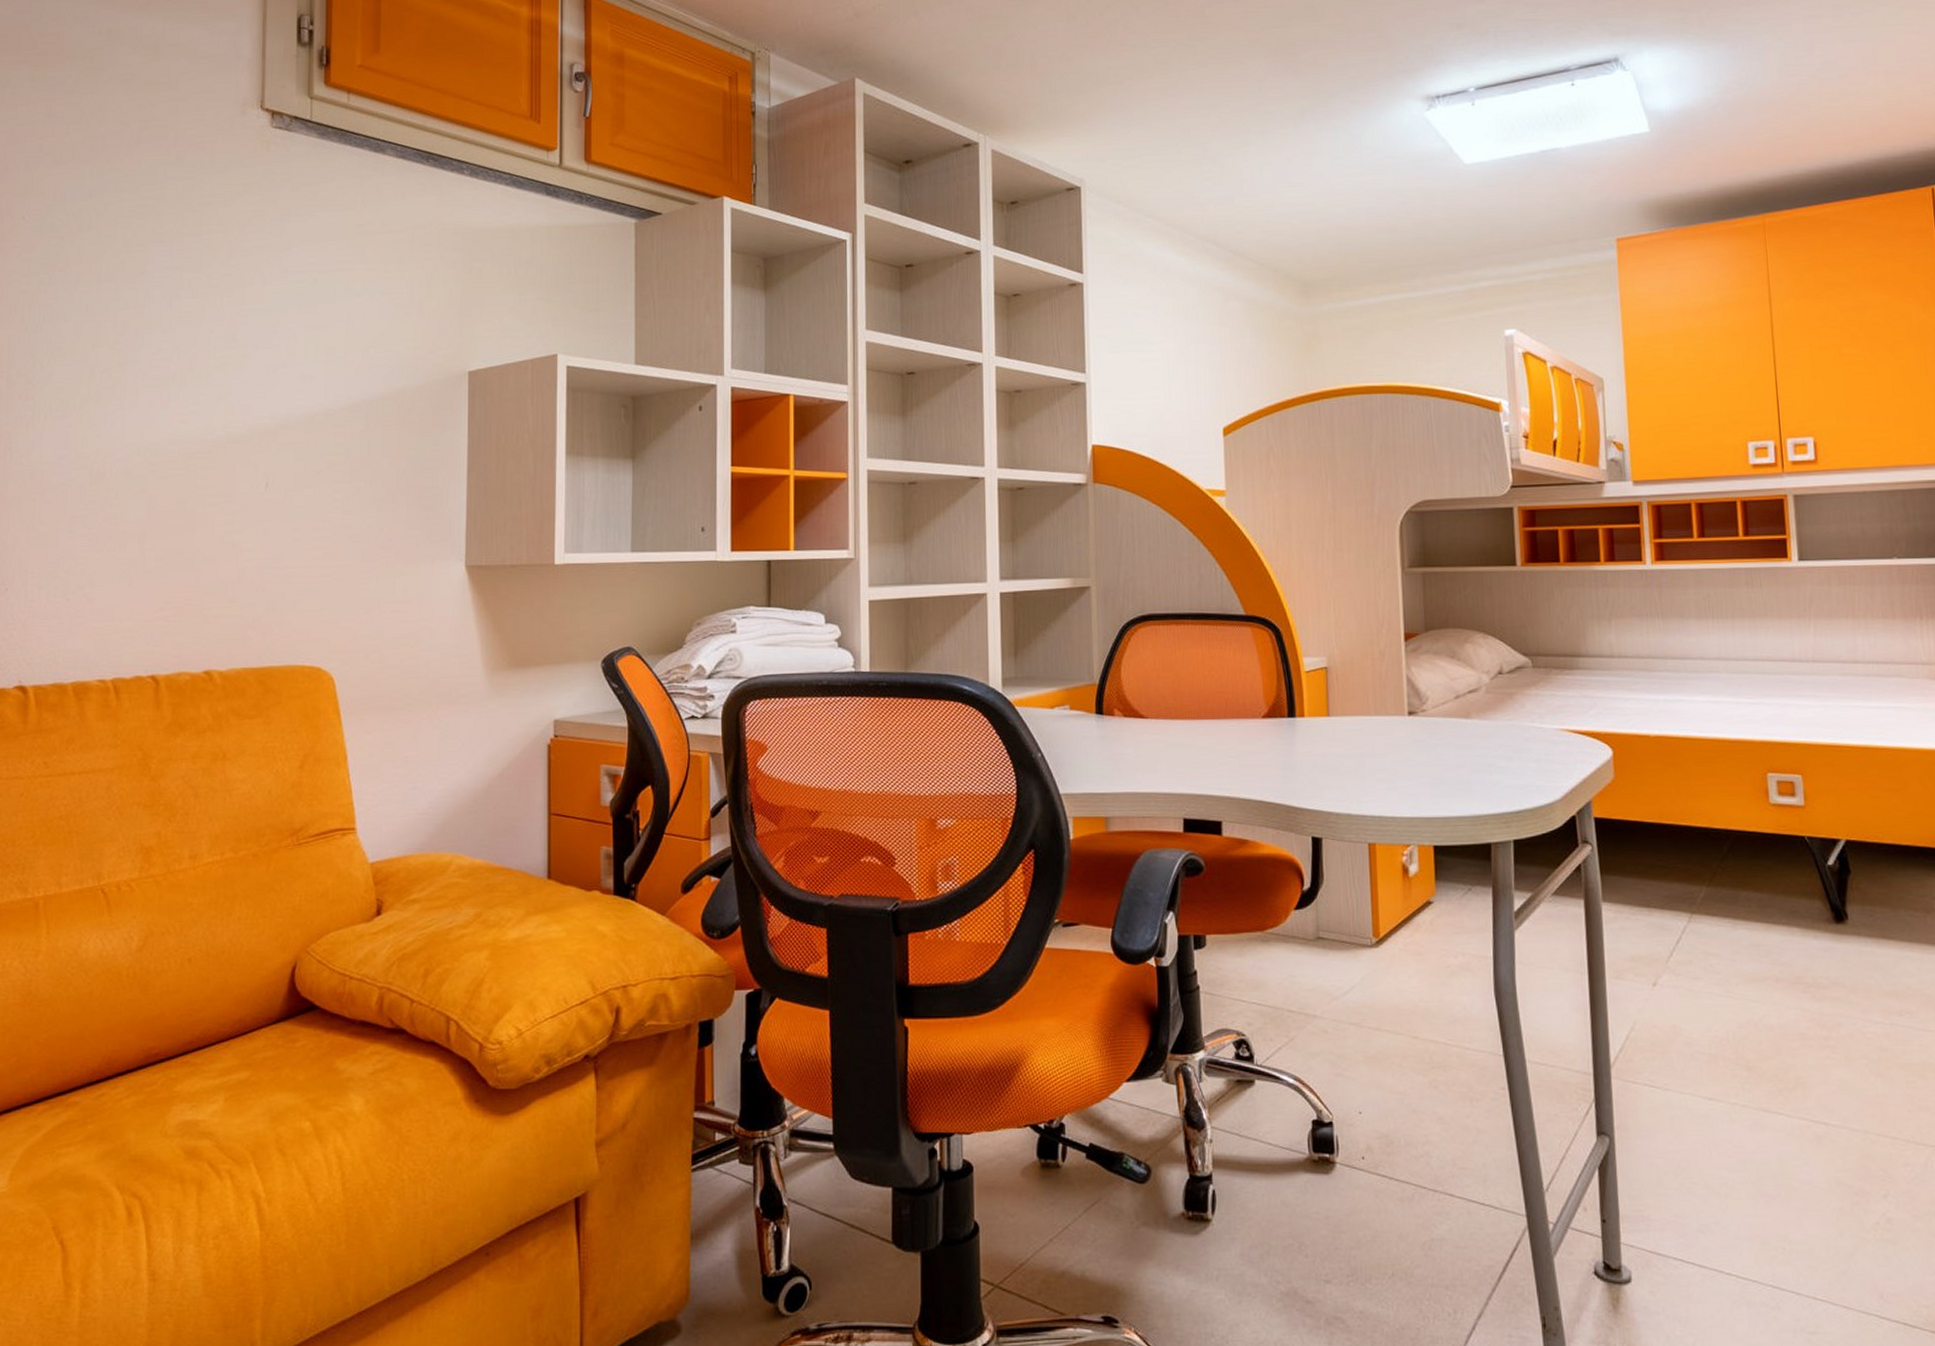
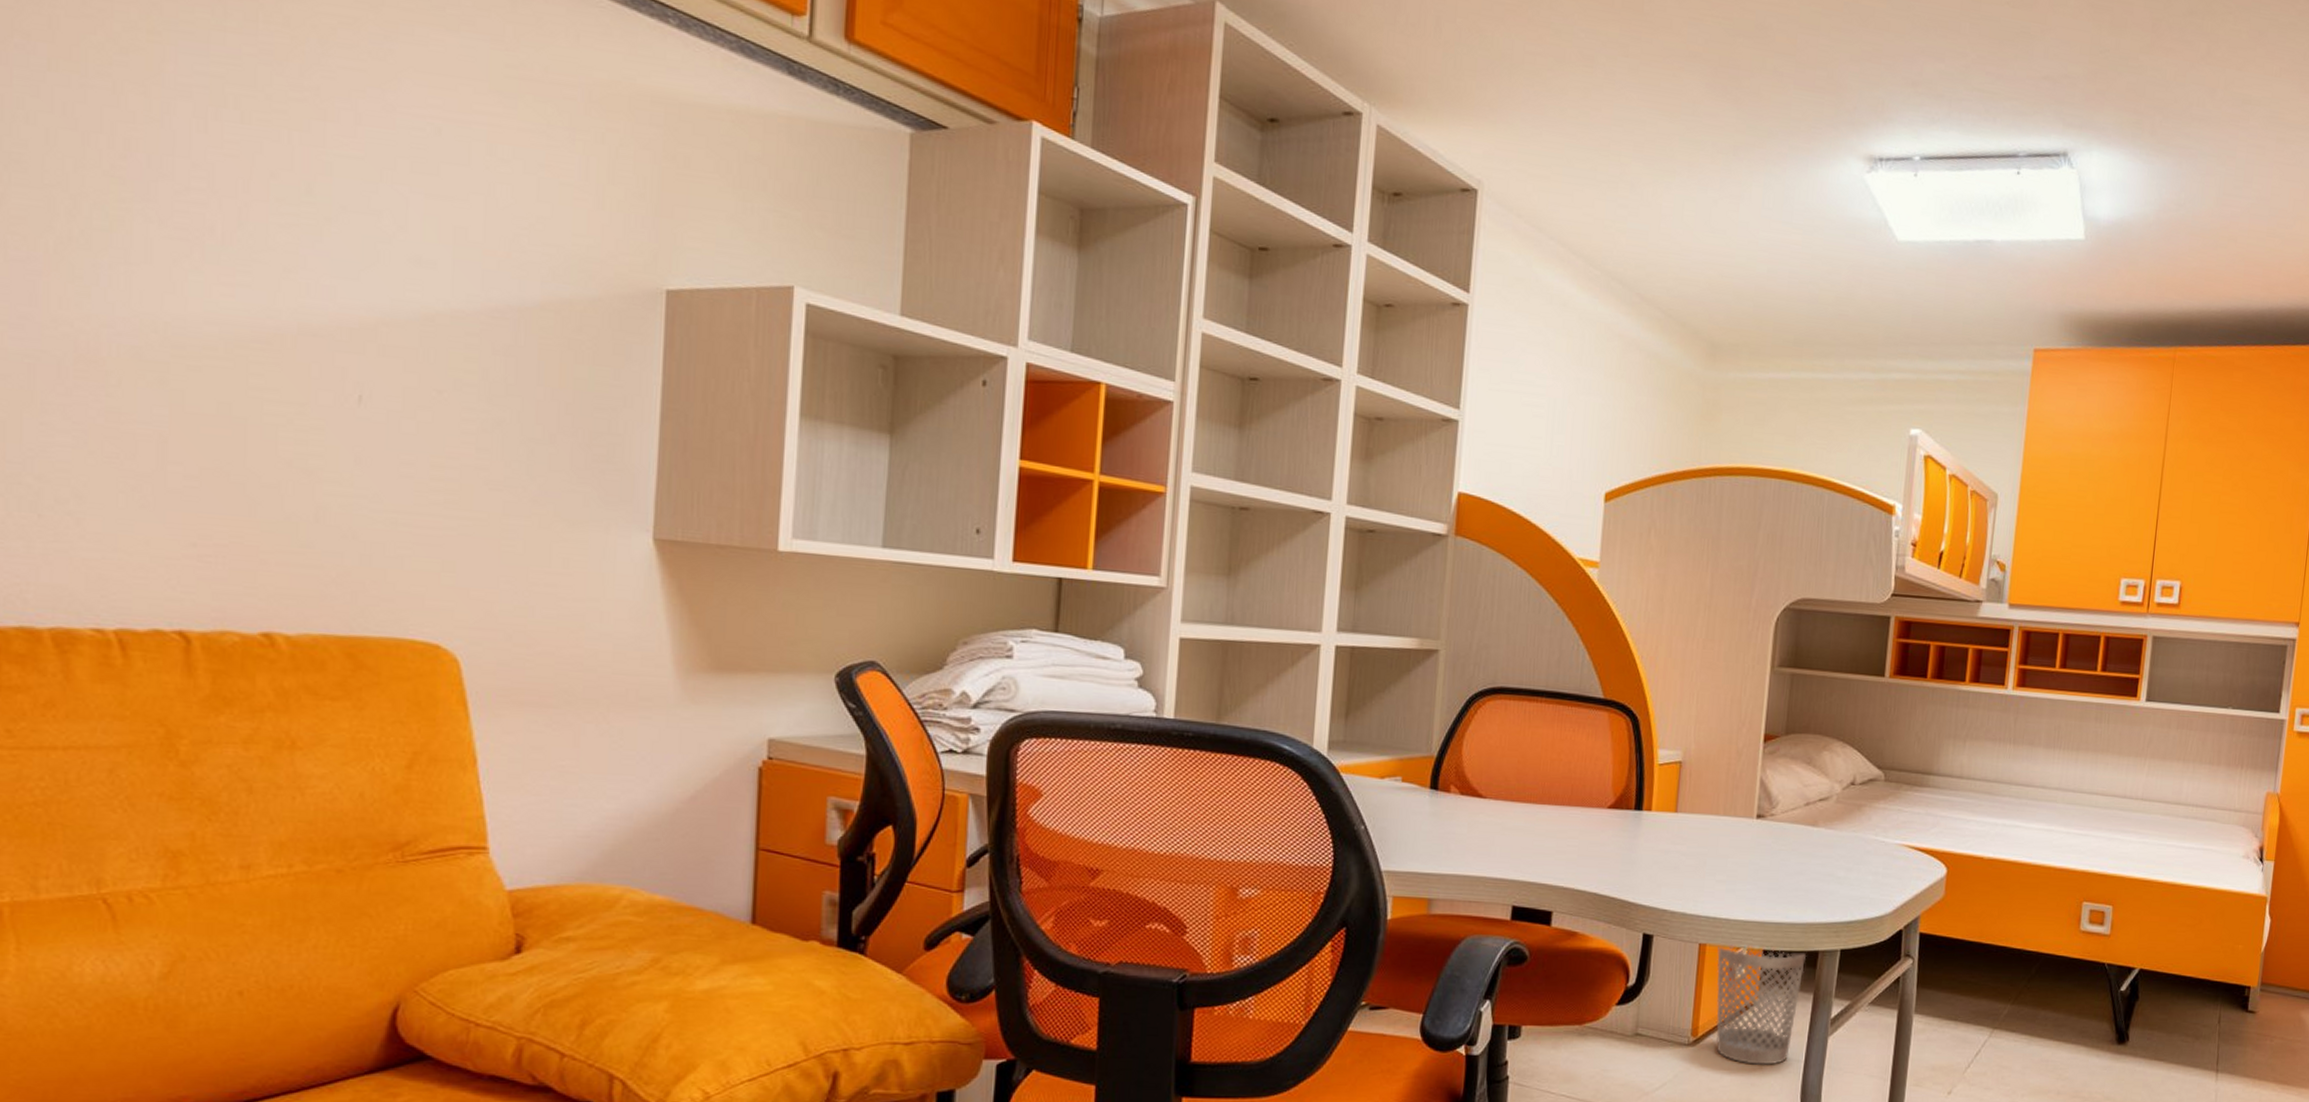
wastebasket: none [1388,845,1480,964] -> present [1716,947,1807,1065]

